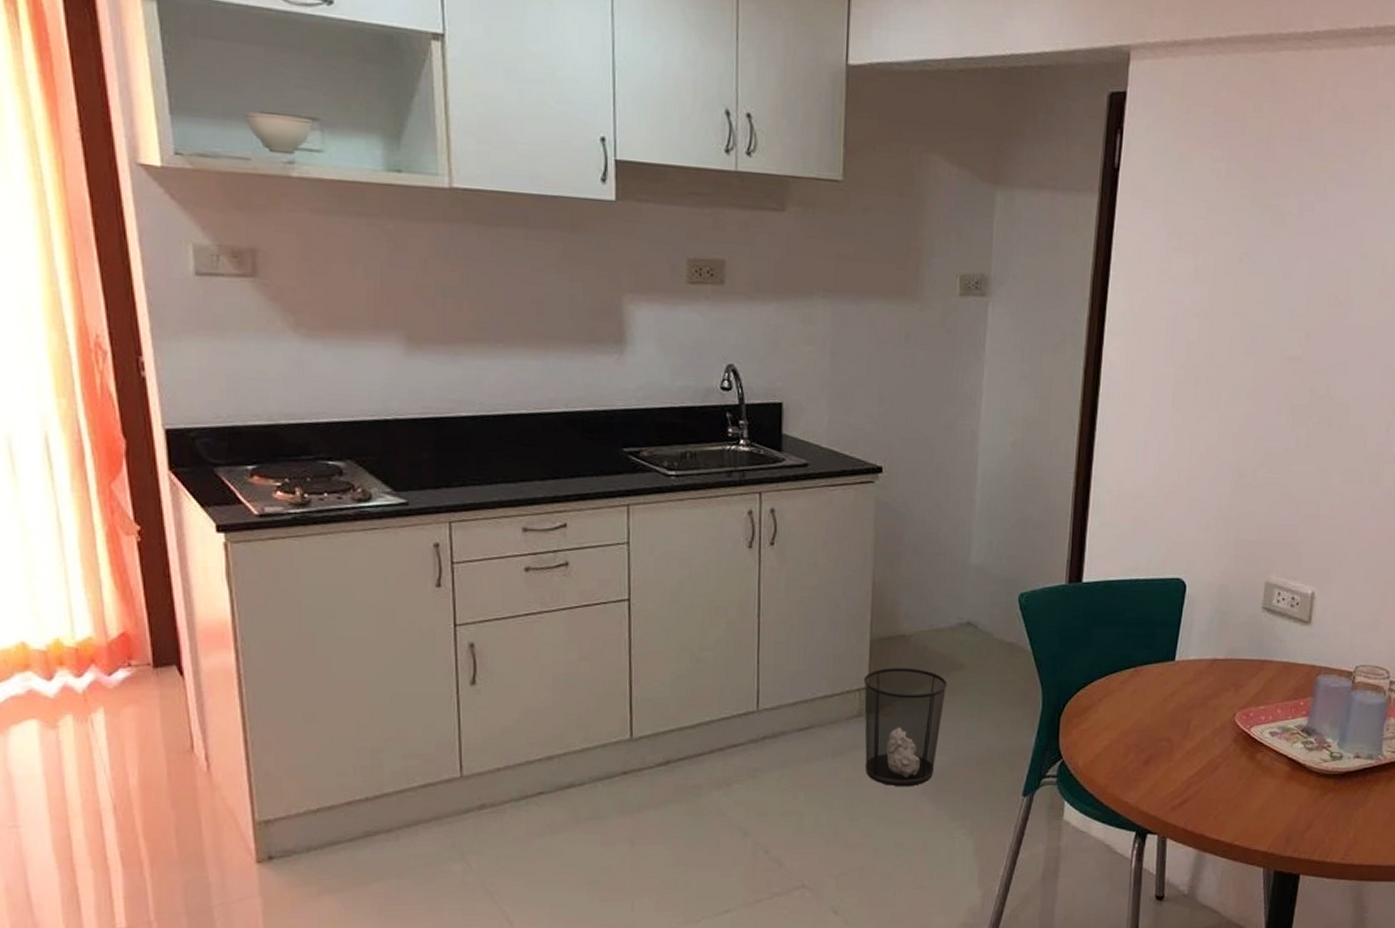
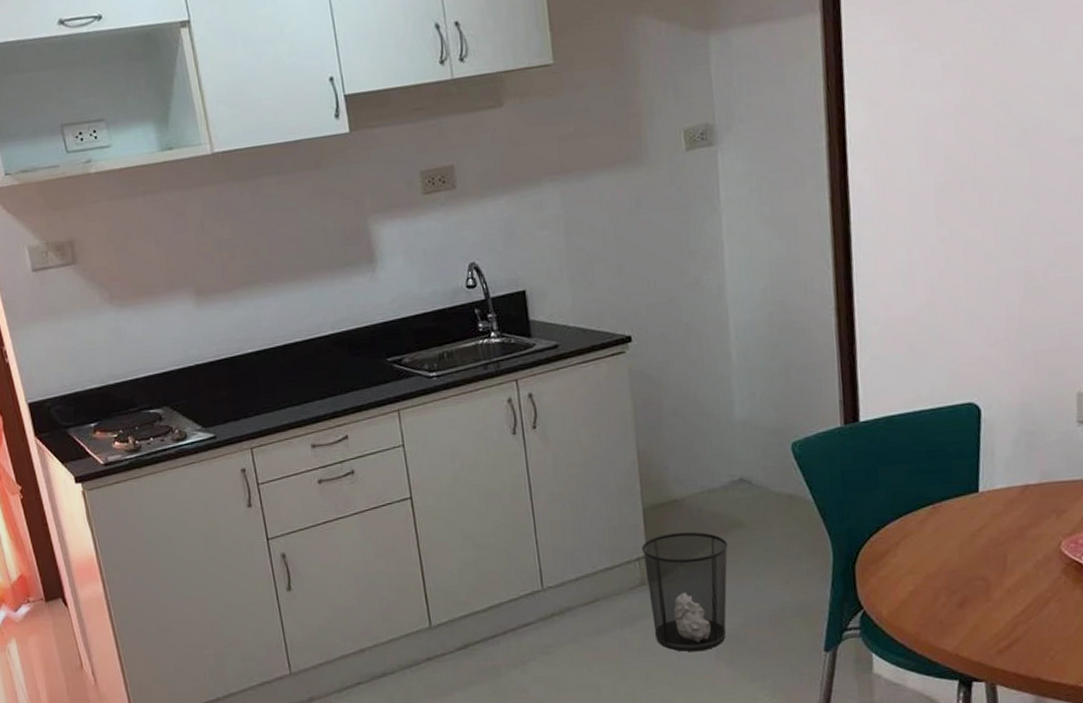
bowl: present [245,112,314,155] -> none [50,121,101,157]

